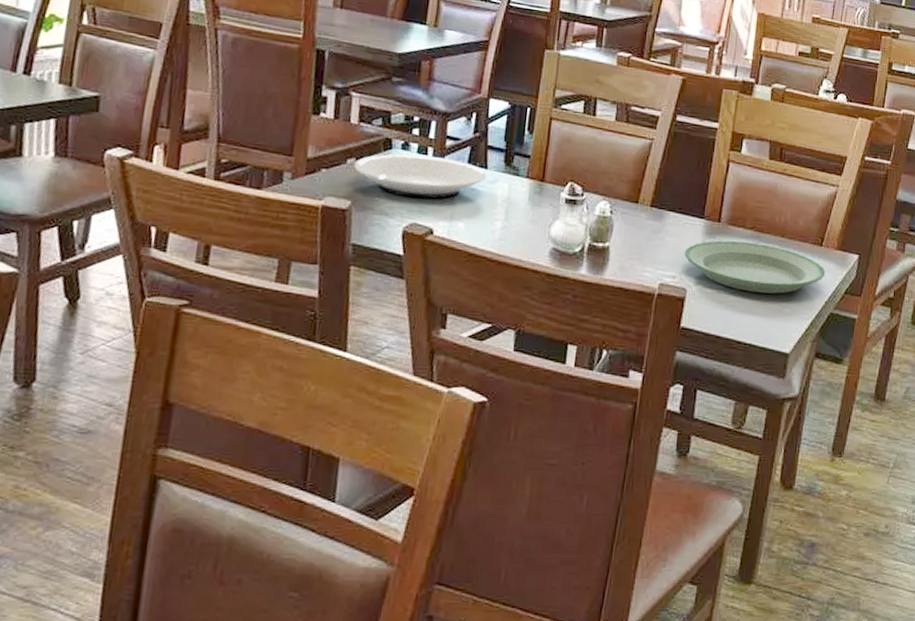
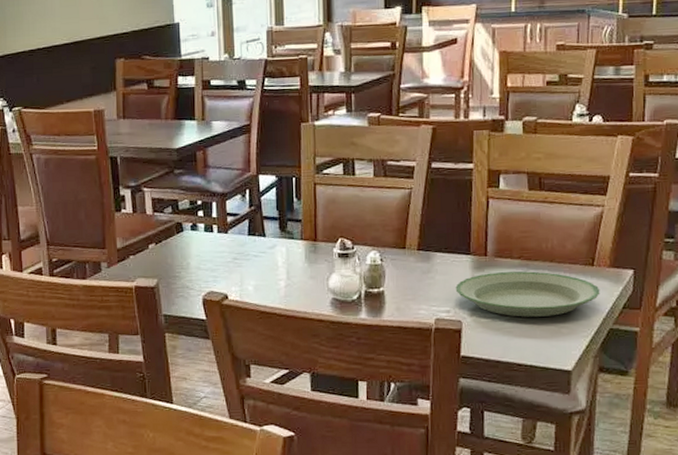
plate: present [354,153,486,200] -> none [155,232,265,271]

